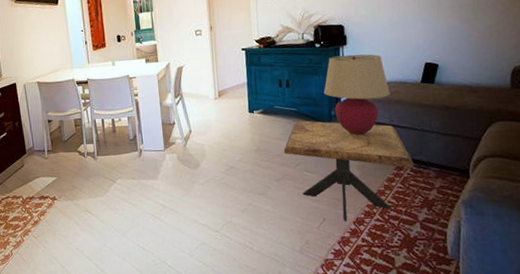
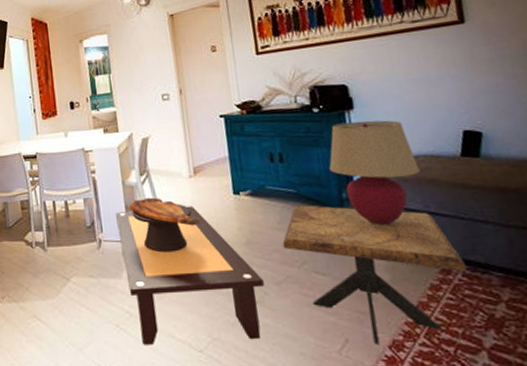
coffee table: none [153,122,268,229] -> present [115,205,264,345]
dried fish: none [165,115,222,159] -> present [129,197,201,253]

